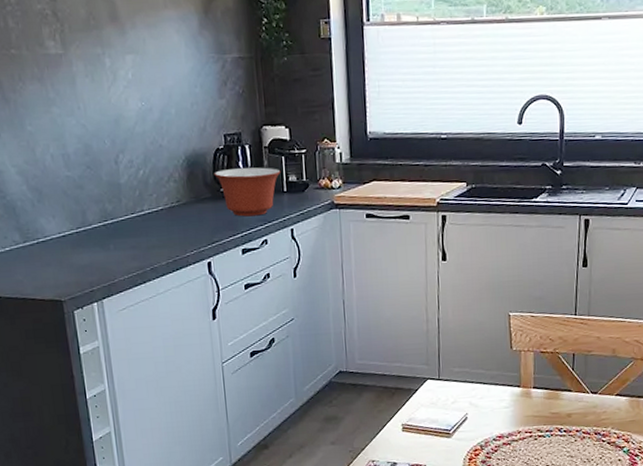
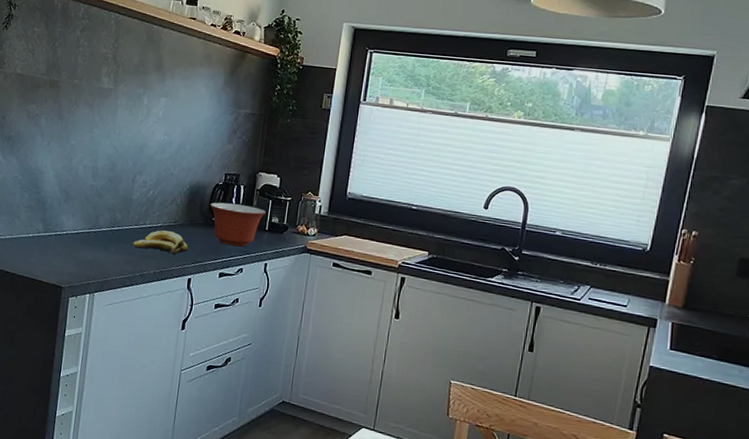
banana: none [133,213,200,239] -> present [132,230,188,255]

